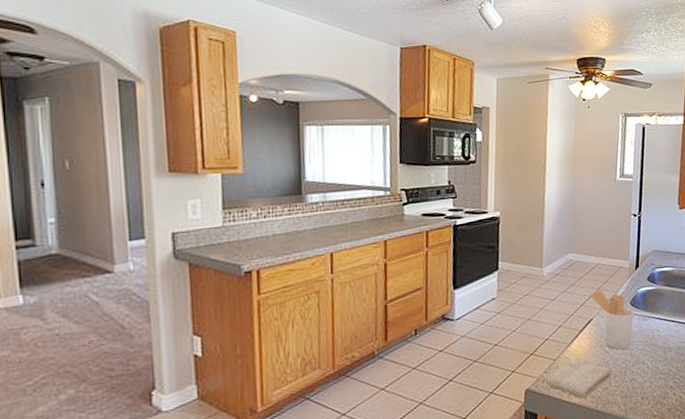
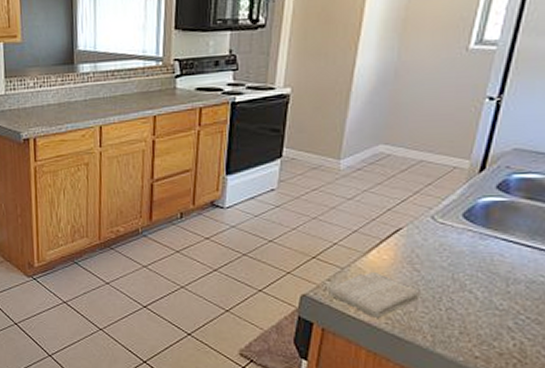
utensil holder: present [590,290,634,350] -> none [404,194,467,270]

